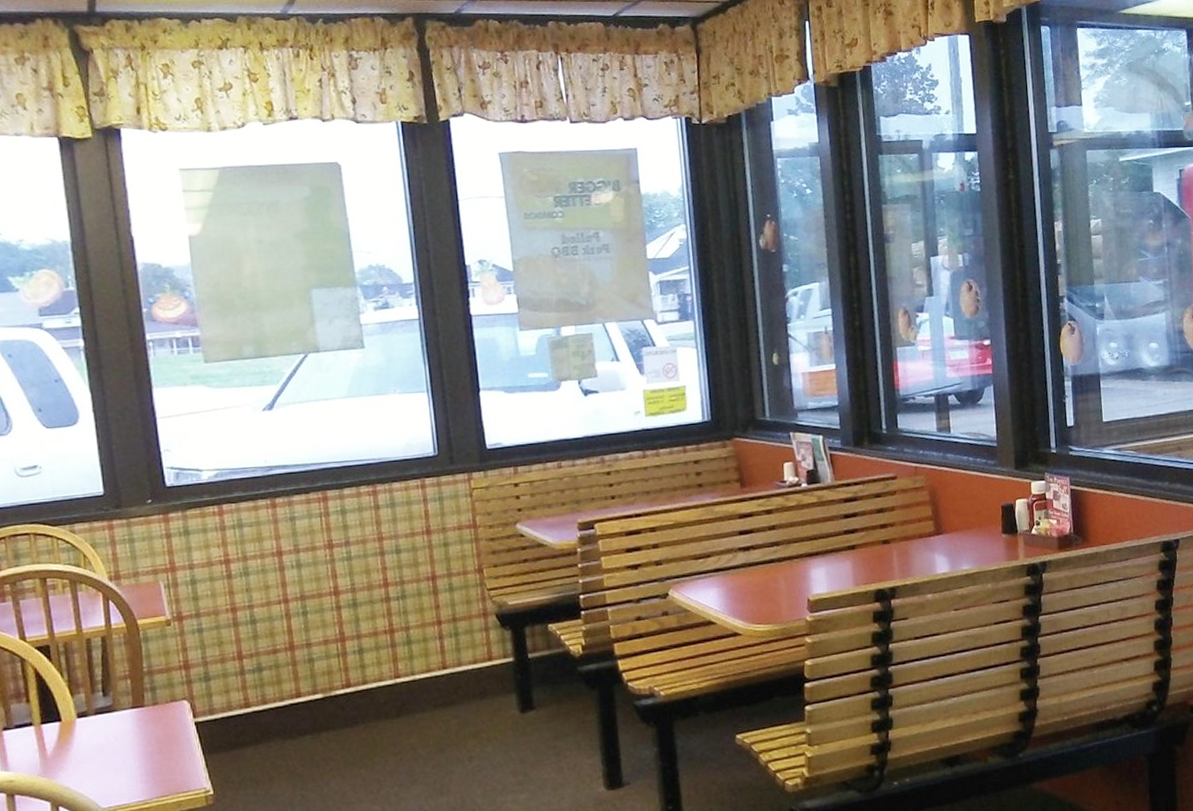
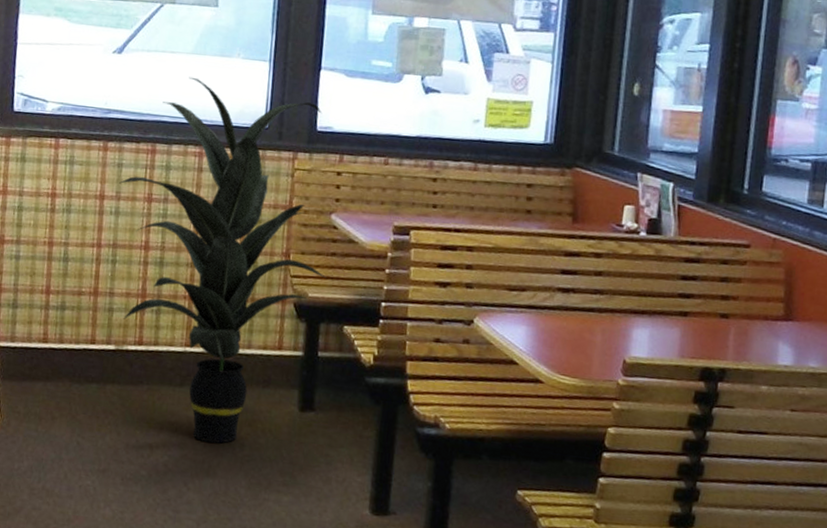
indoor plant: none [295,420,524,764] -> present [119,77,328,444]

